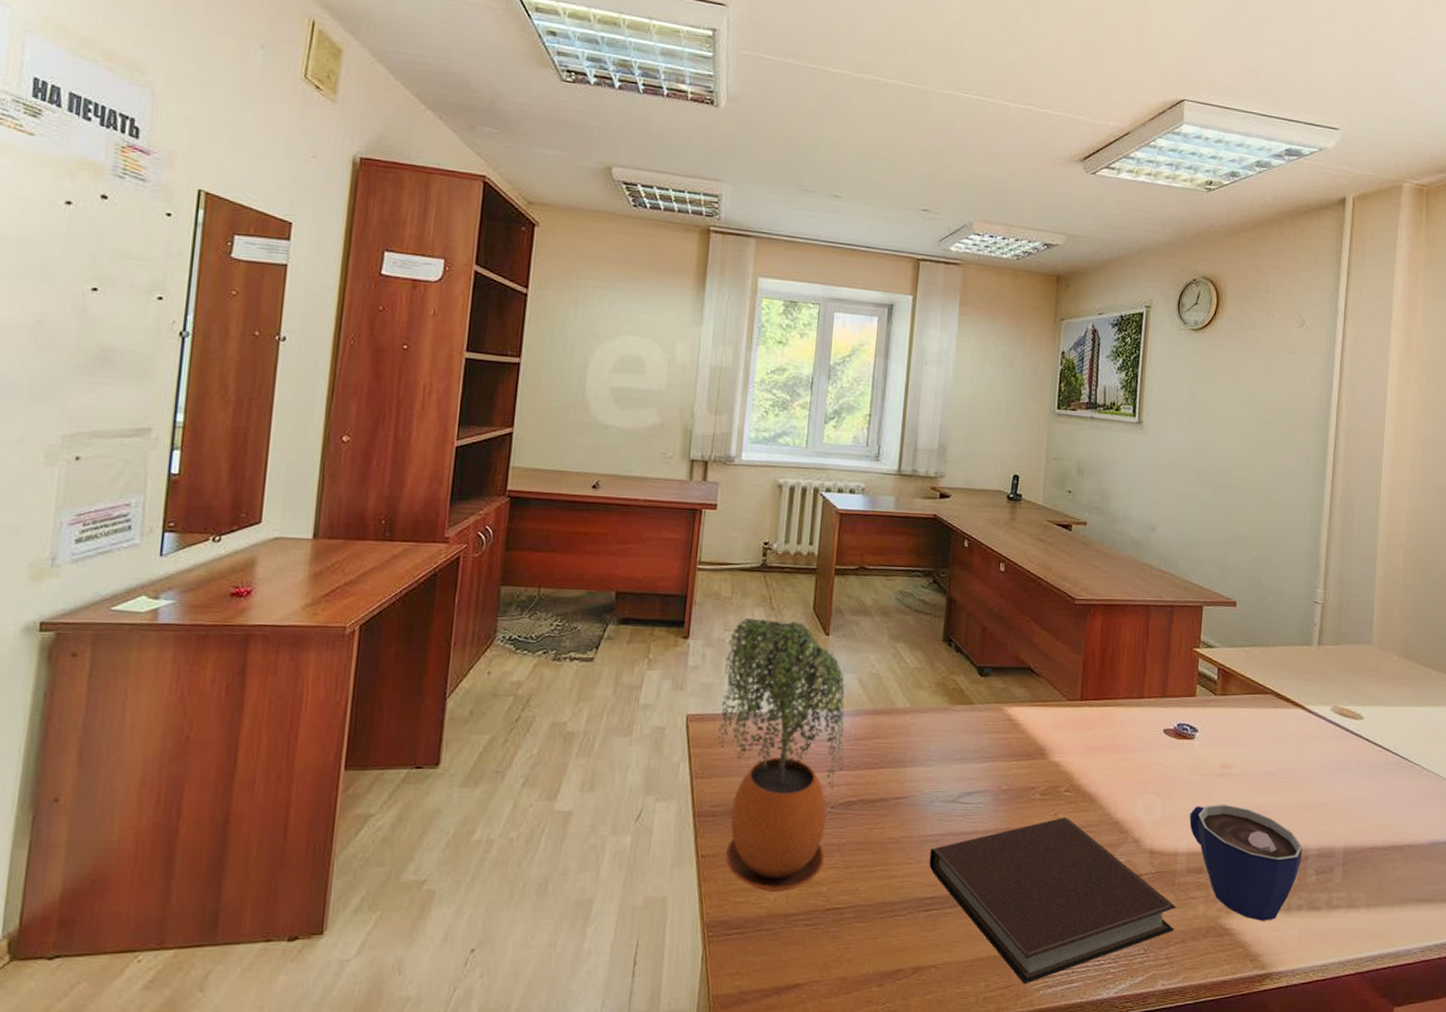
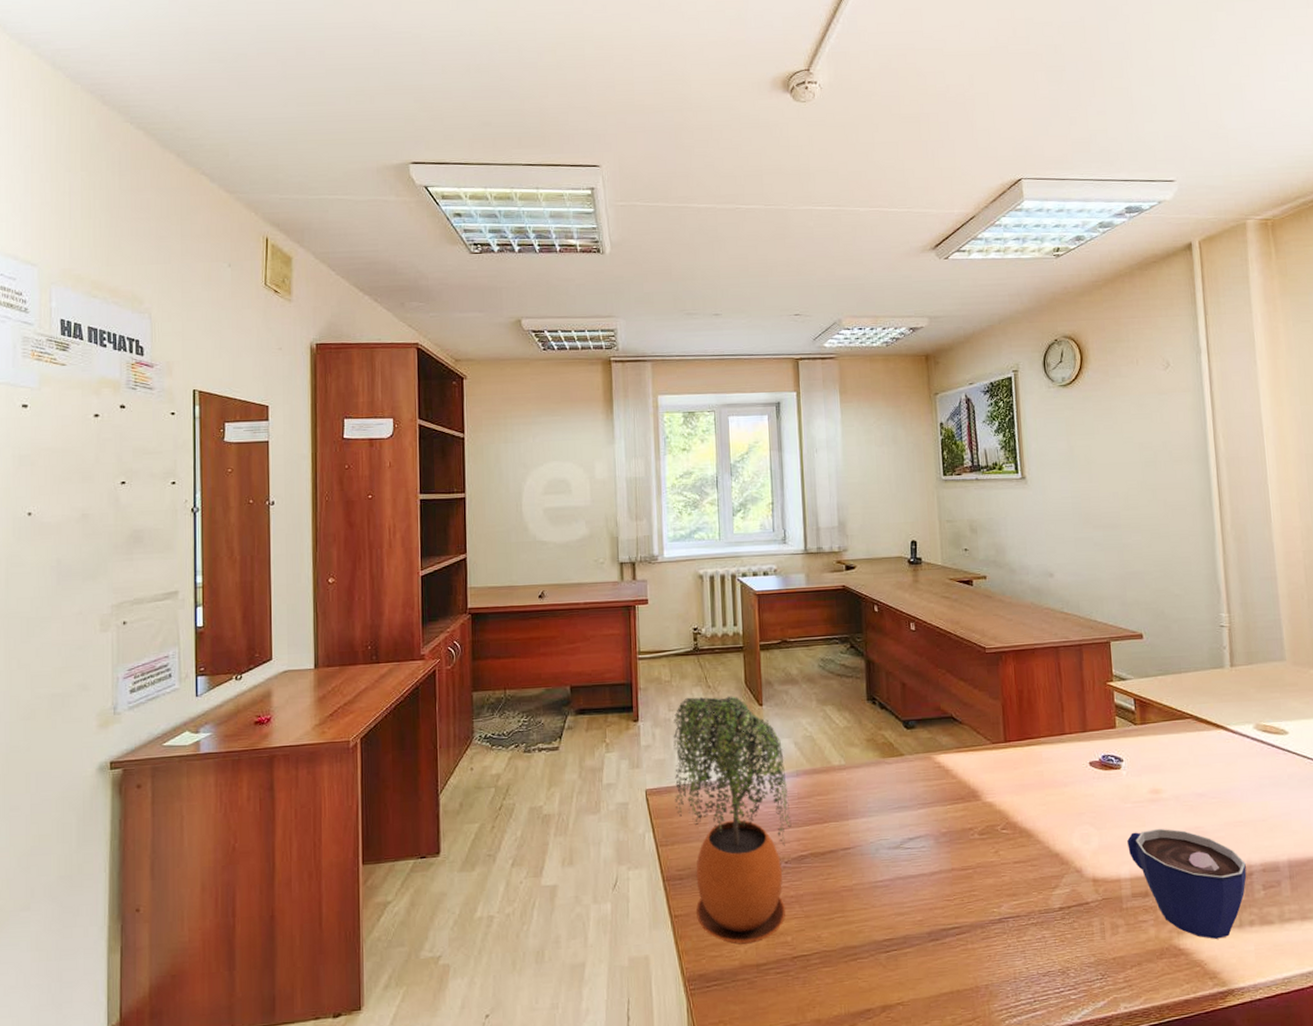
notebook: present [929,816,1176,984] -> none [882,853,1129,1016]

